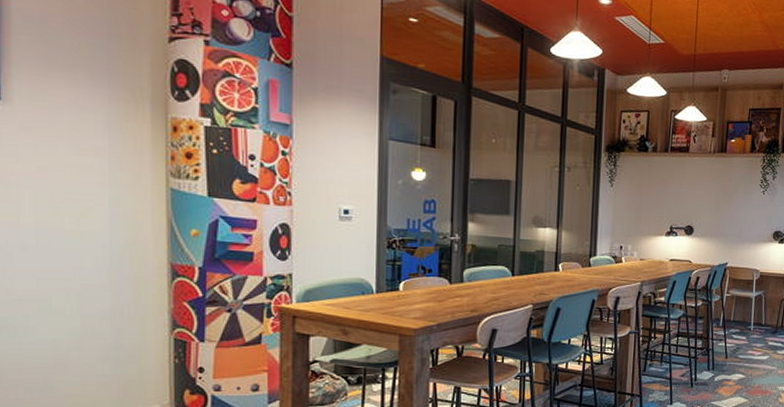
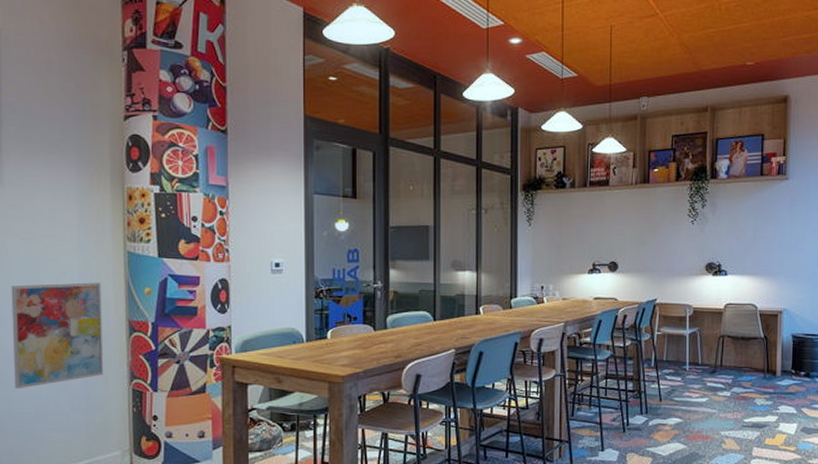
wall art: none [22,219,140,337] -> present [11,282,104,389]

